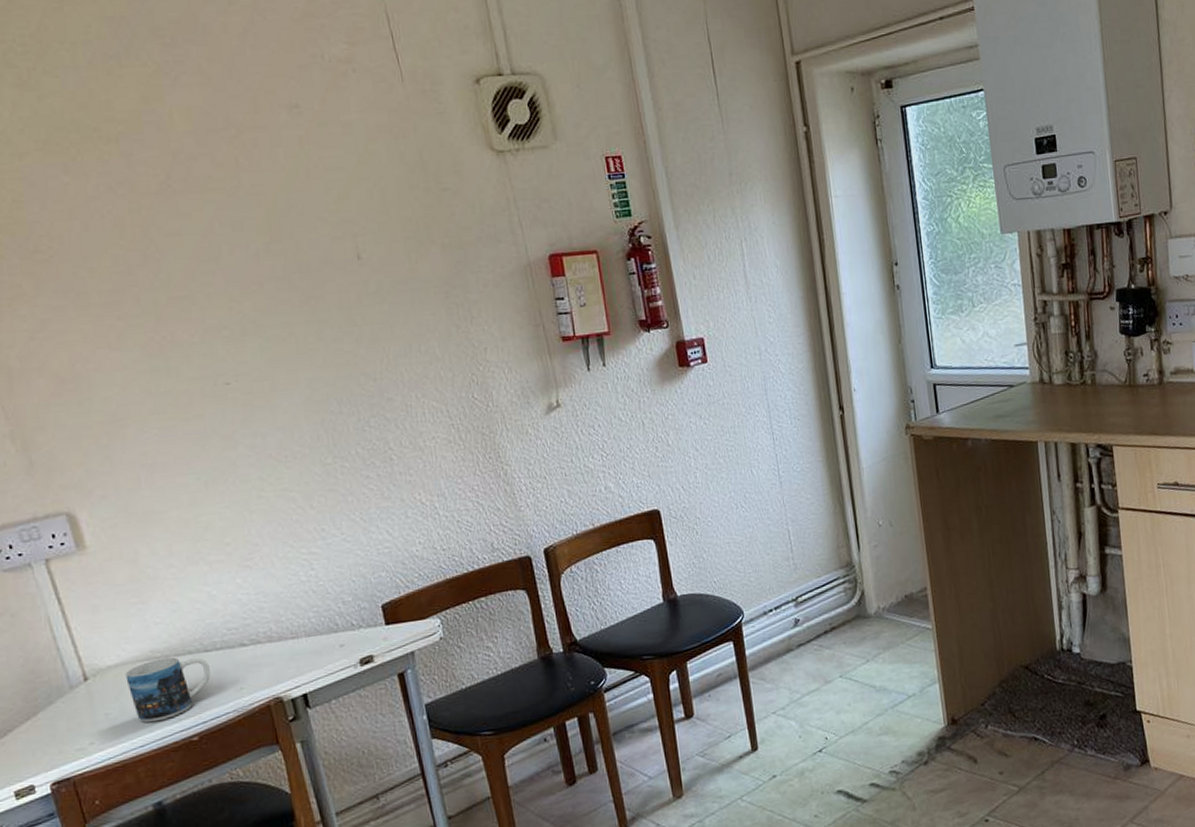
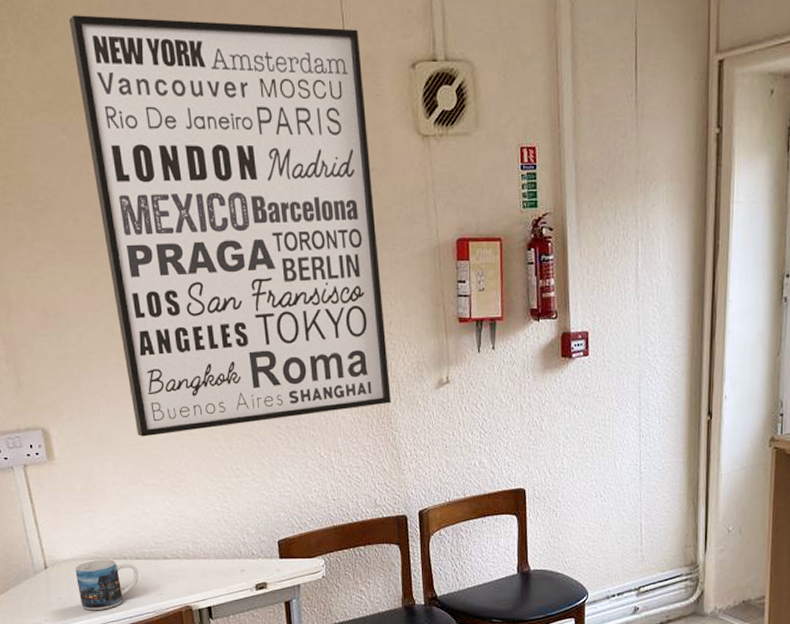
wall art: none [61,44,498,508] -> present [68,15,392,437]

